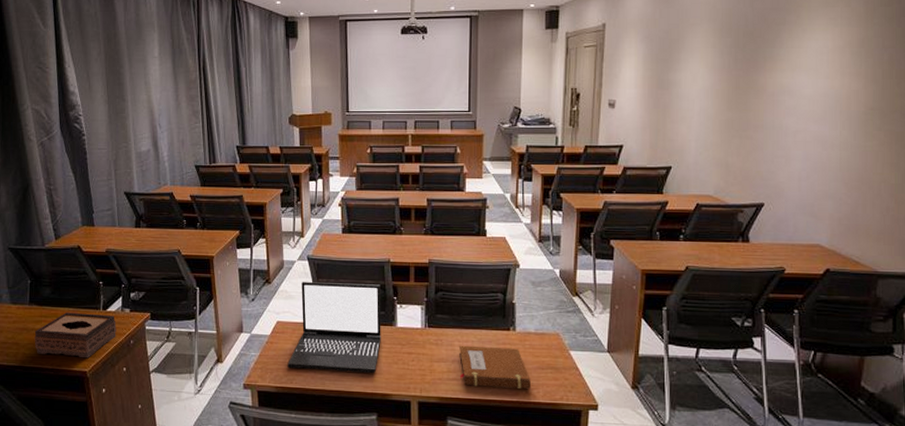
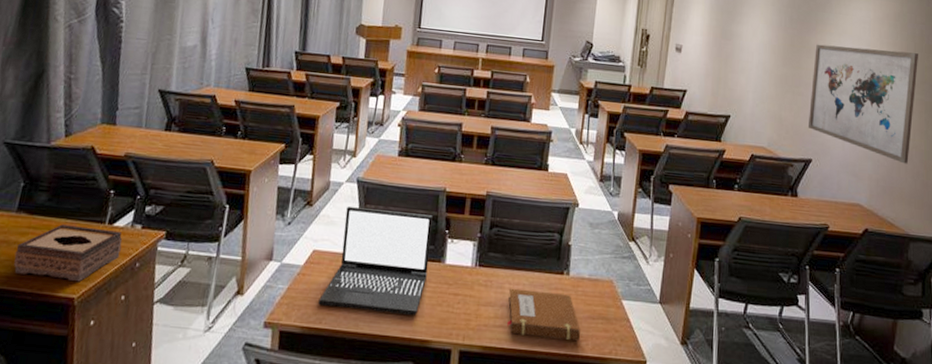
wall art: none [758,81,887,200] -> present [807,44,918,164]

